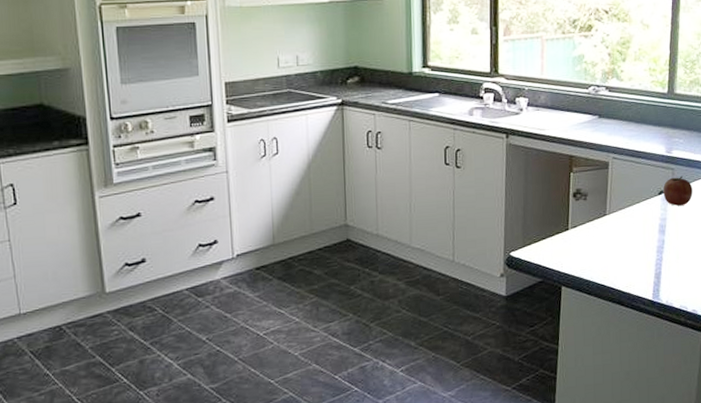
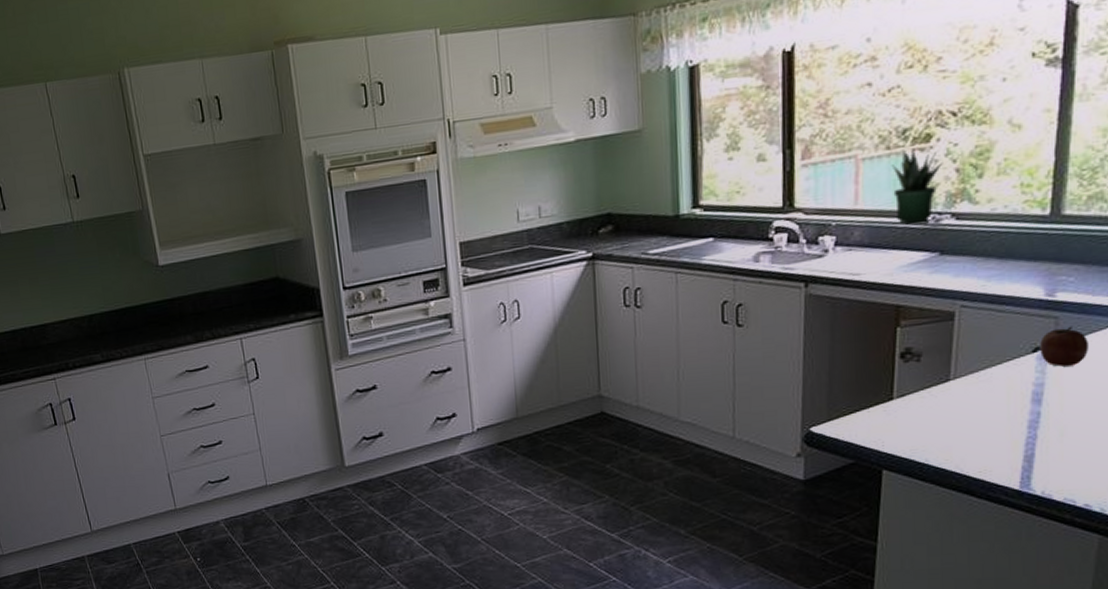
planter: none [565,34,600,92] -> present [891,148,943,224]

